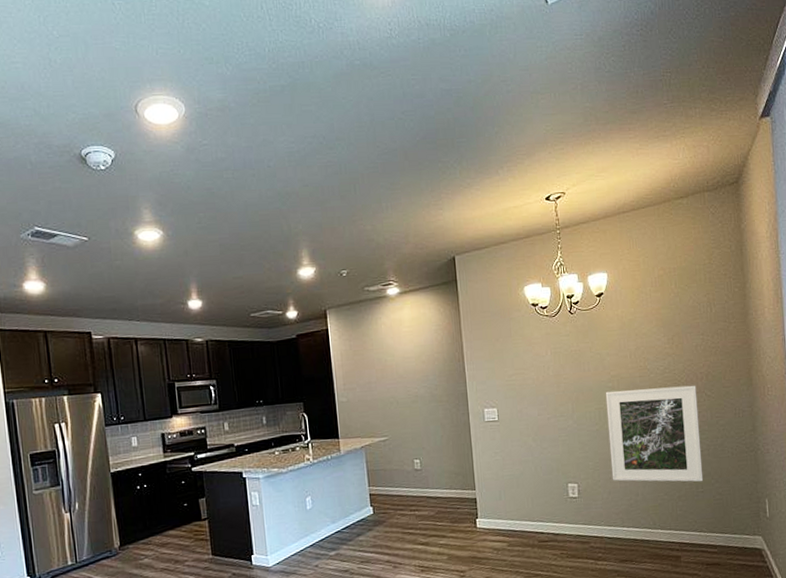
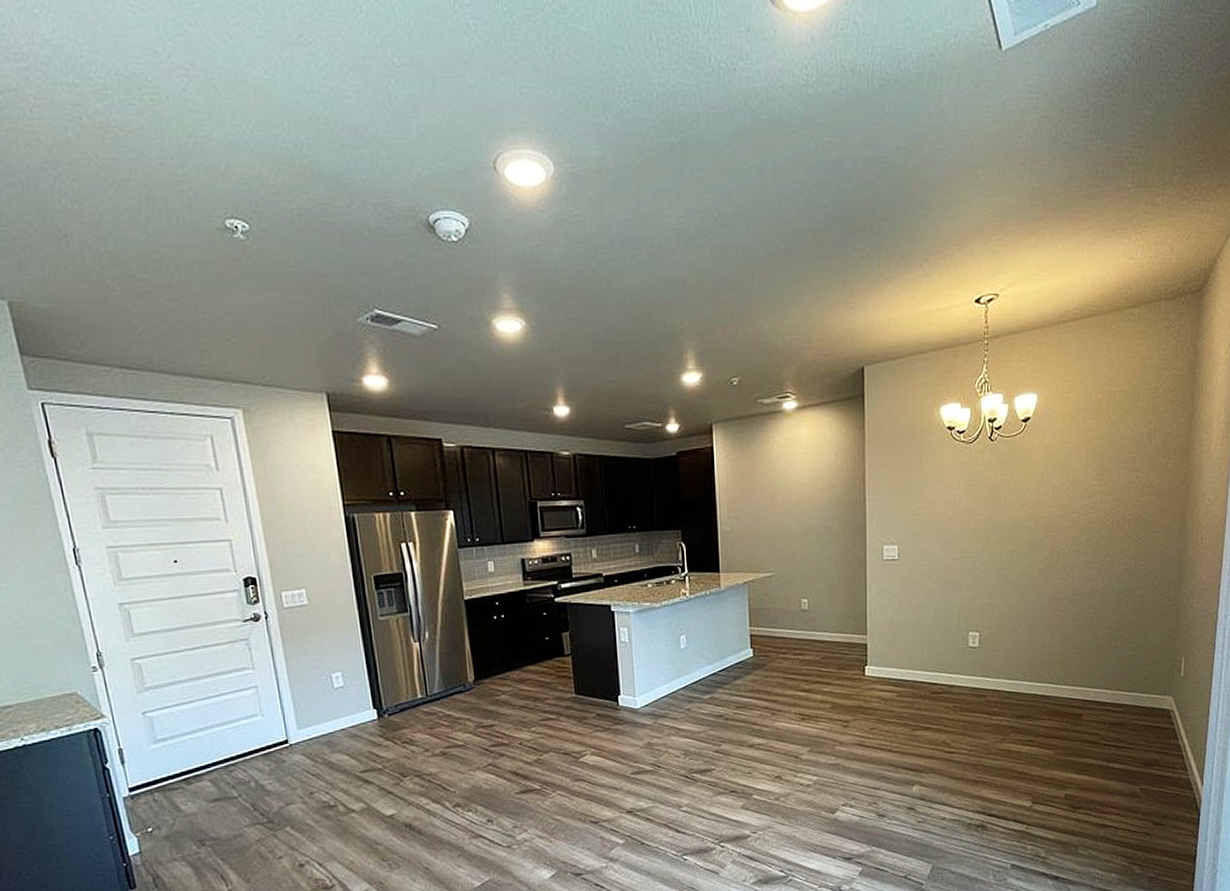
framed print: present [605,385,703,482] -> none [1017,528,1123,636]

